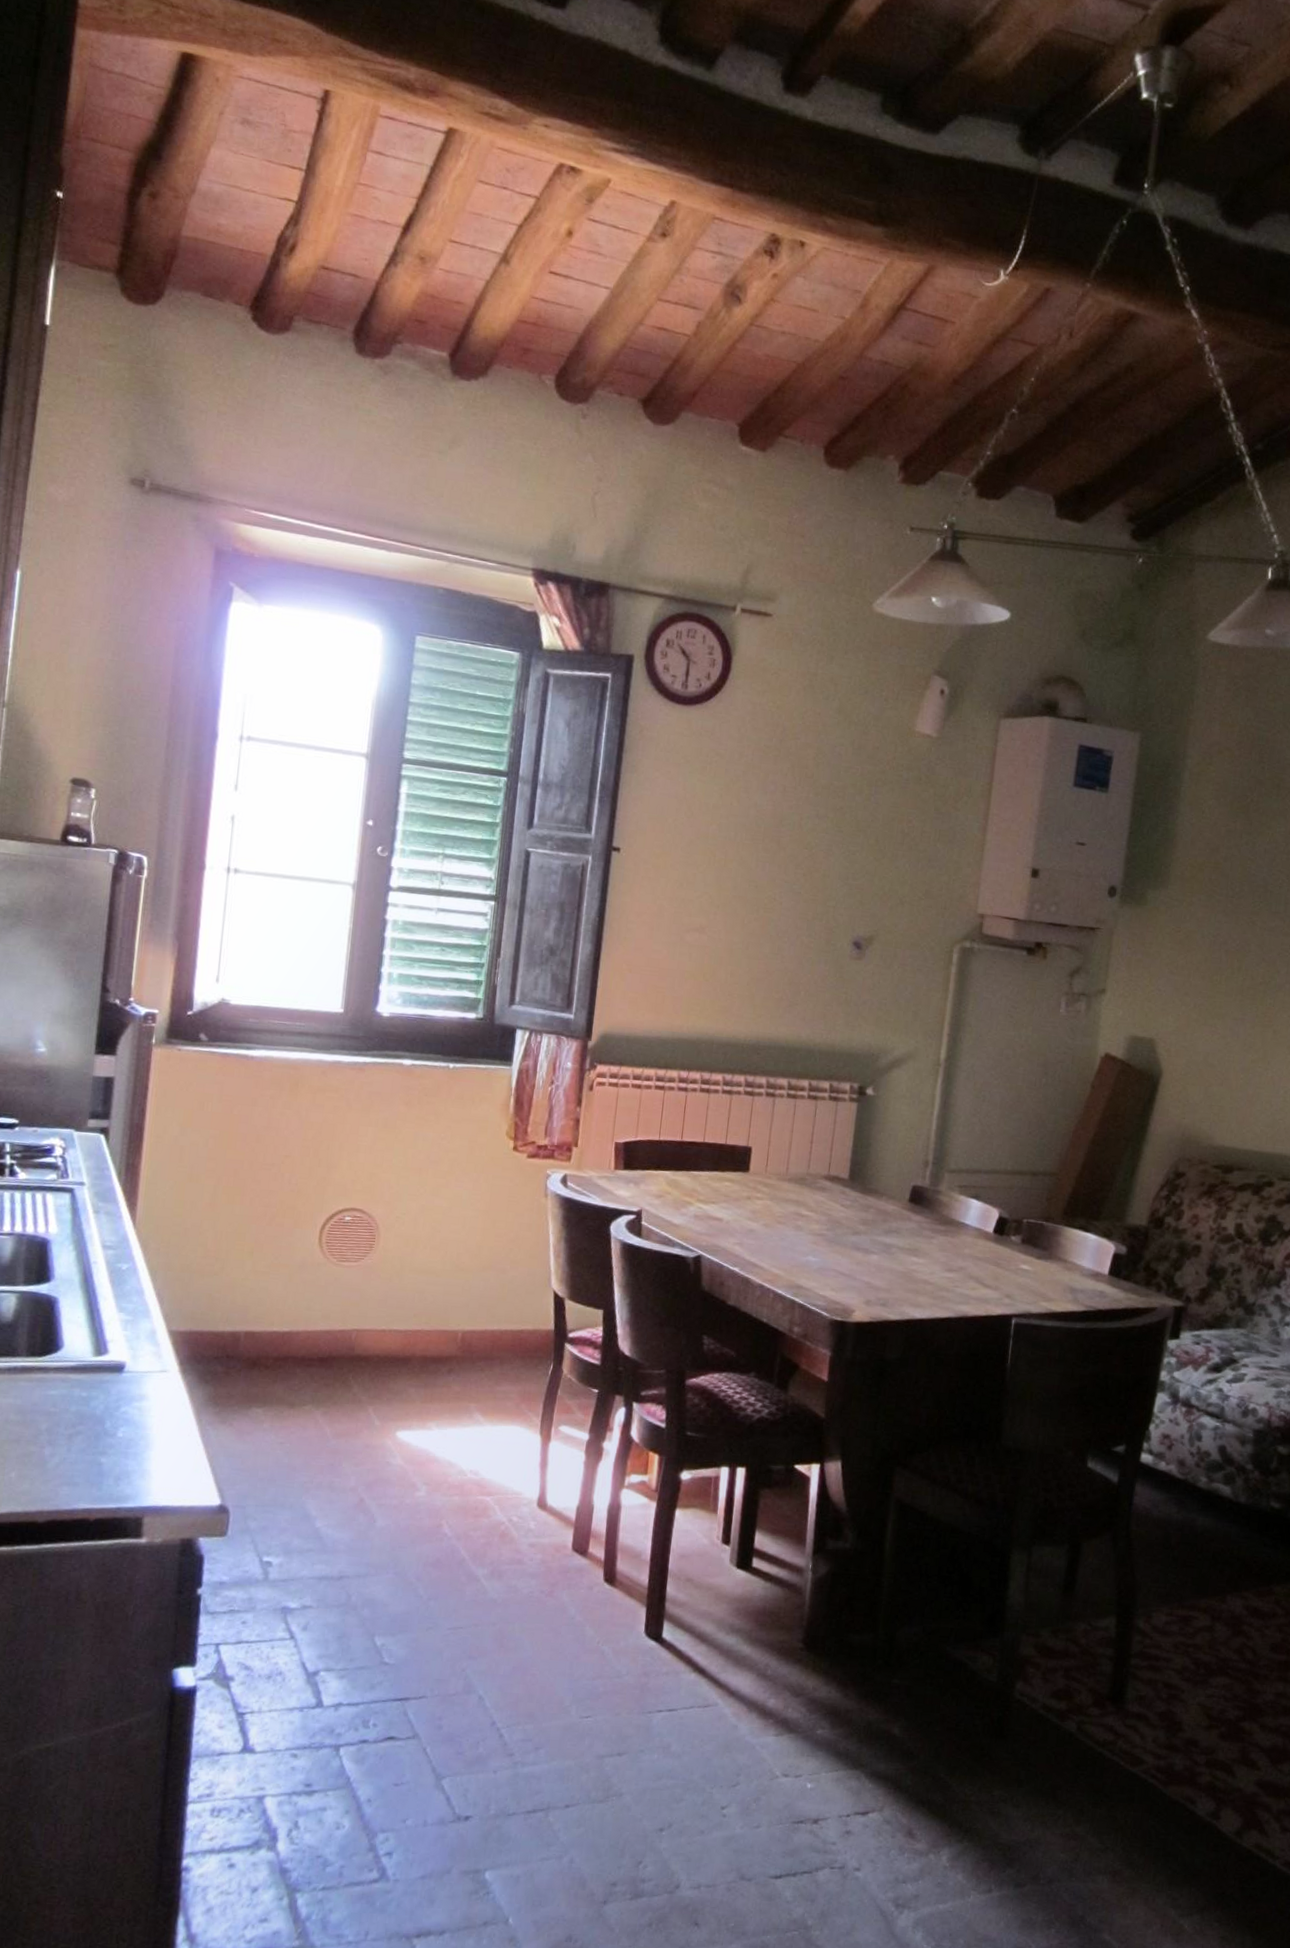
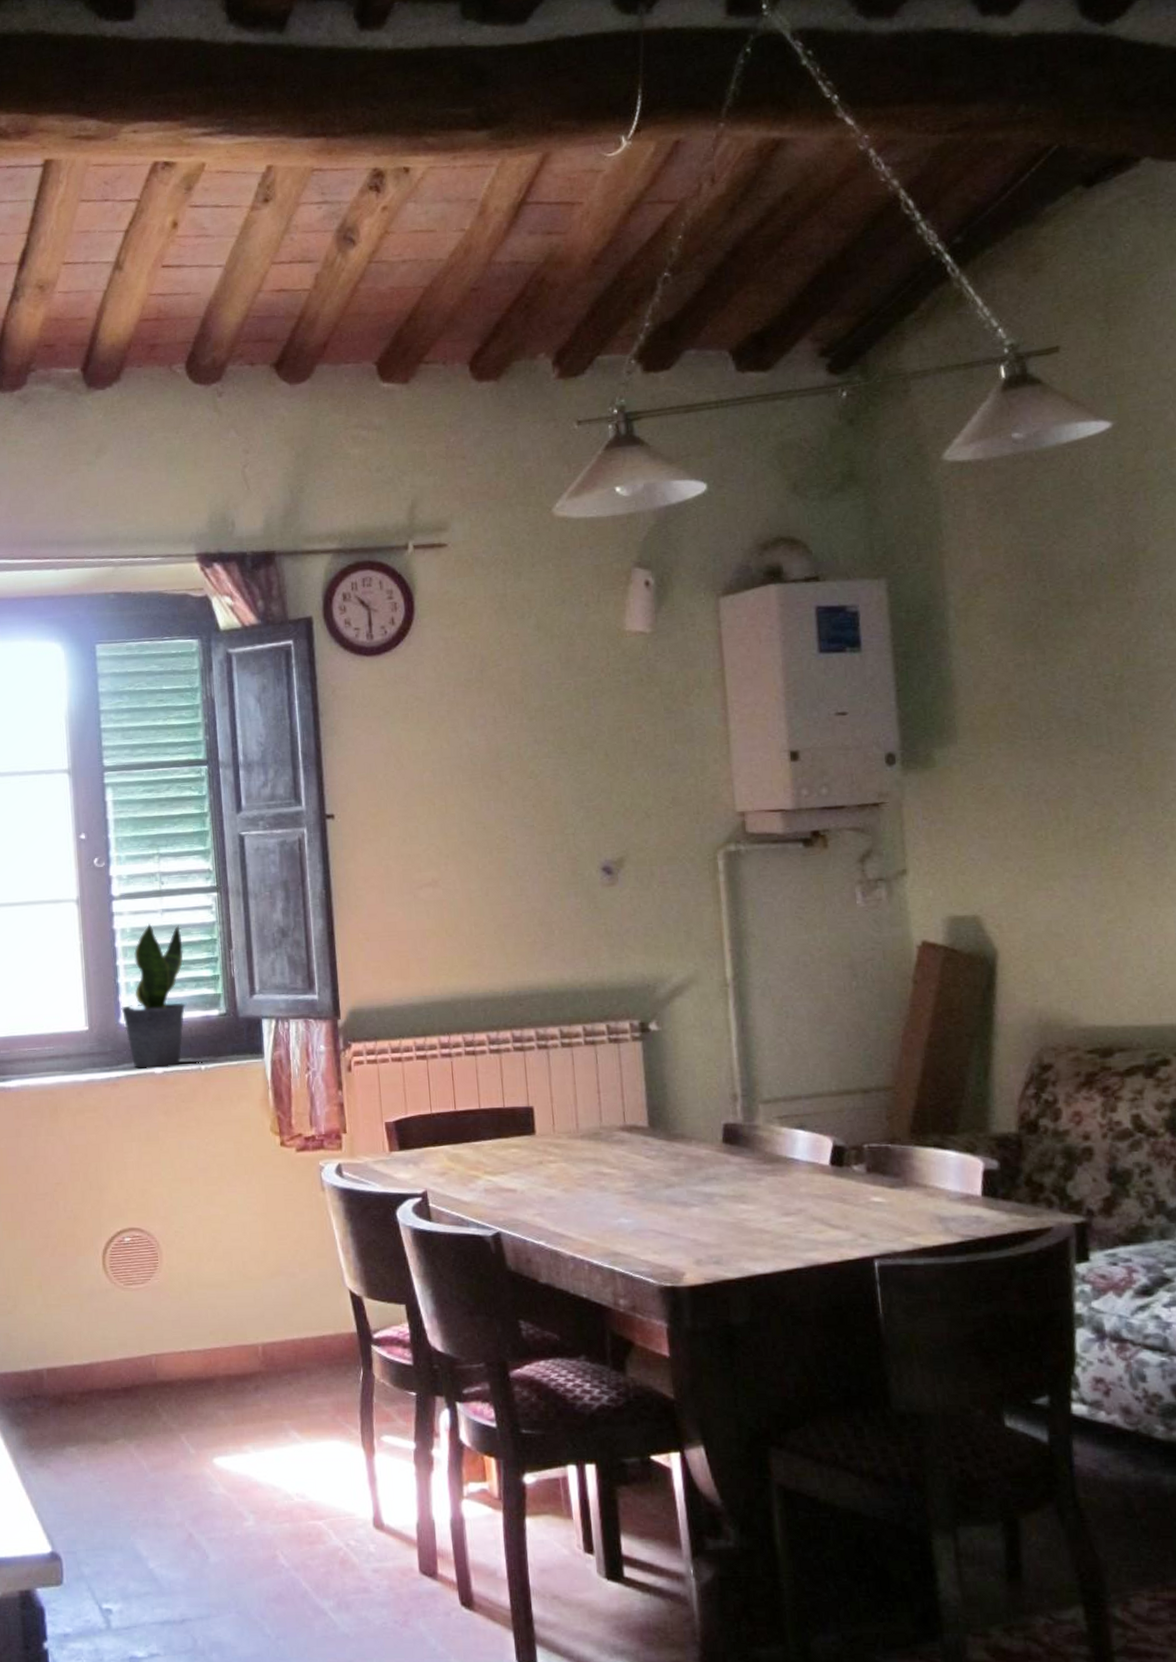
potted plant: none [380,919,453,1062] -> present [121,923,186,1069]

